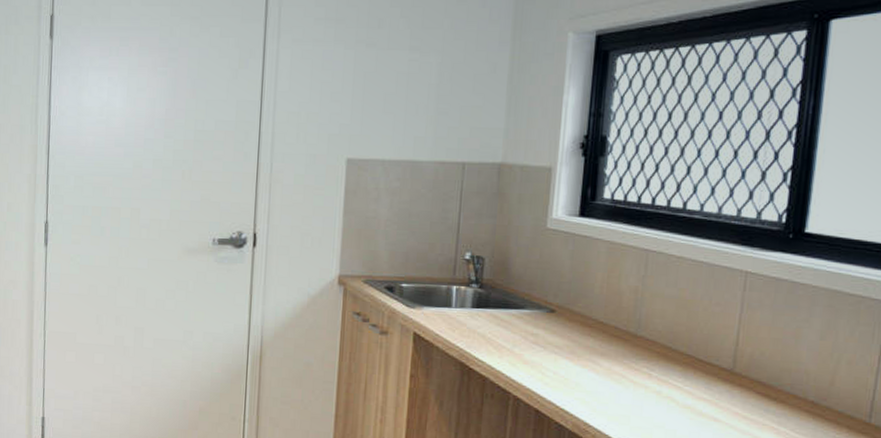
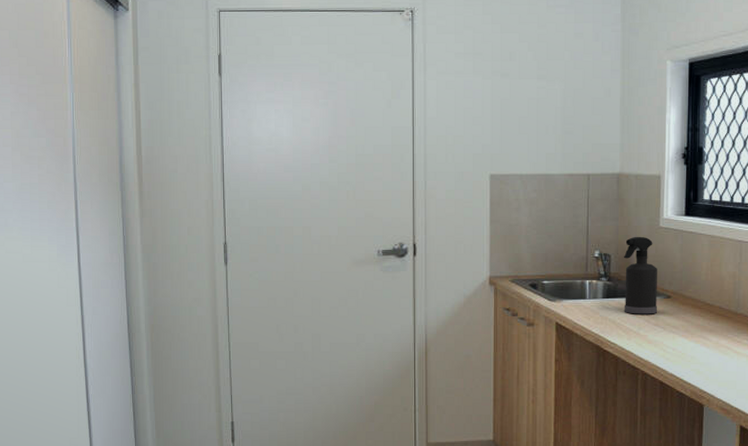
spray bottle: none [496,237,541,330] -> present [623,236,658,314]

